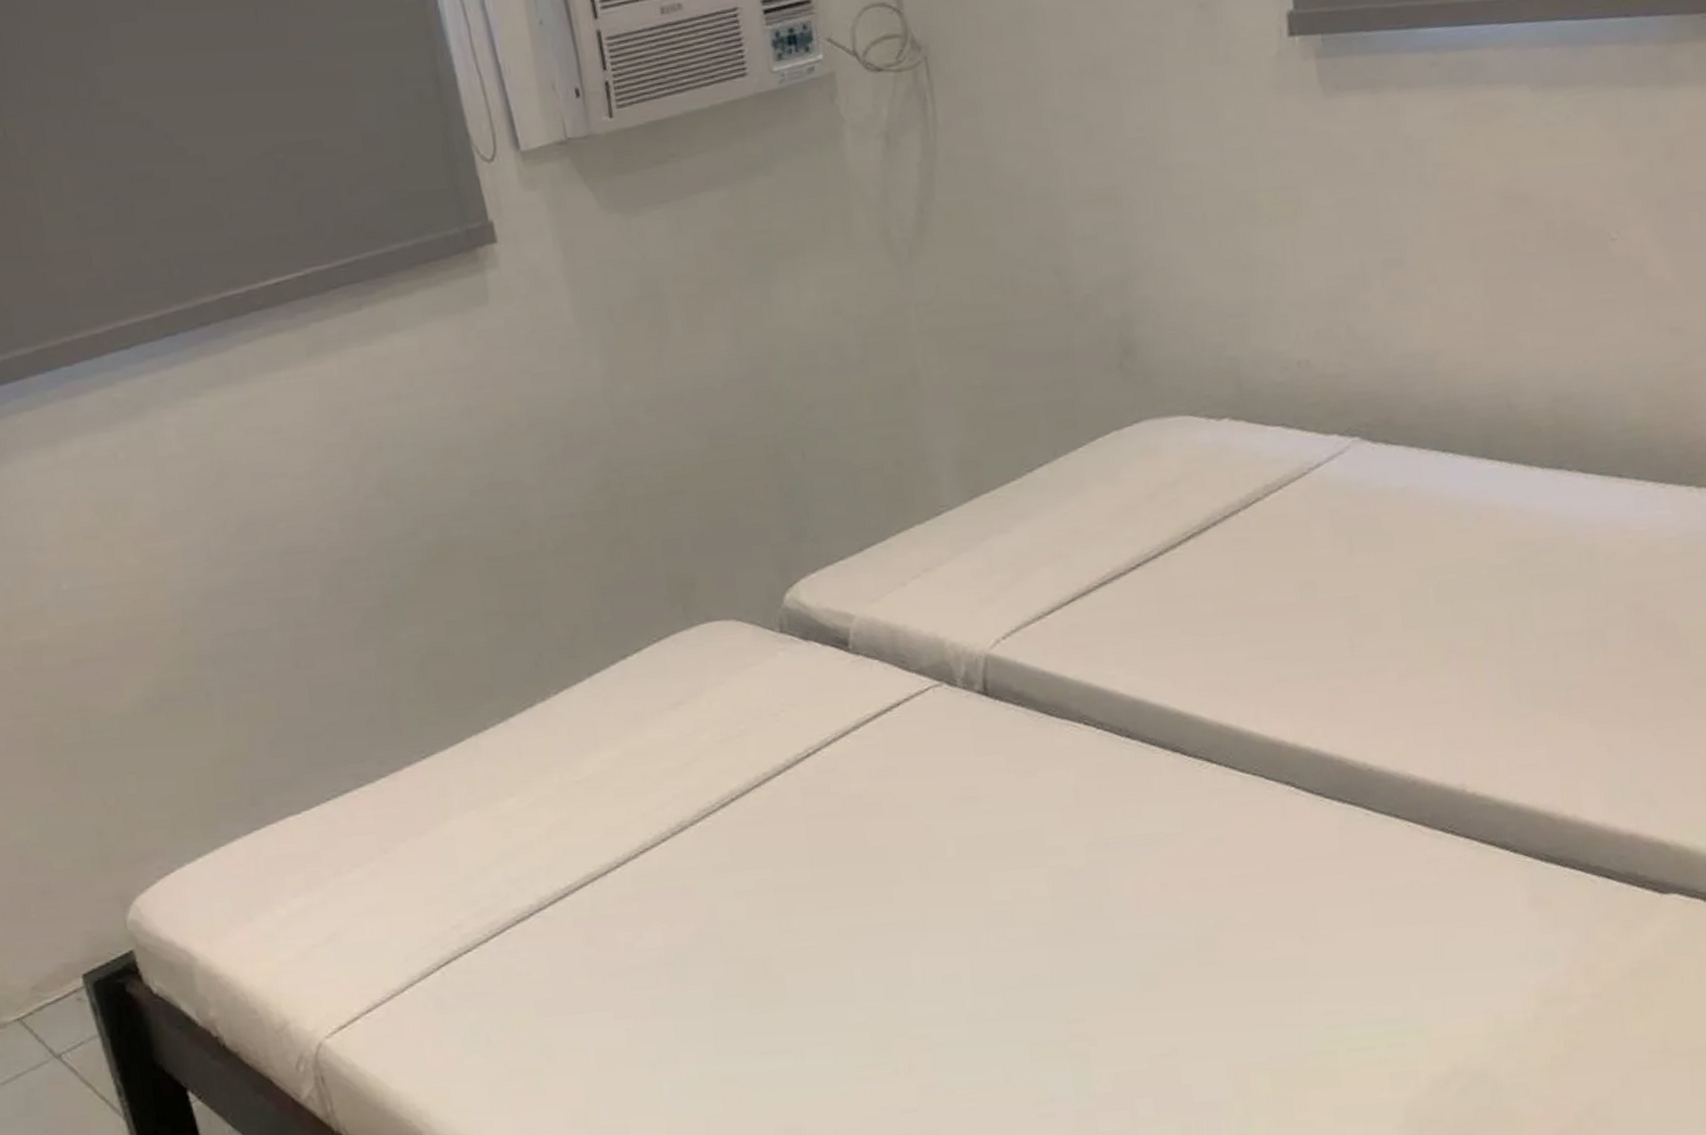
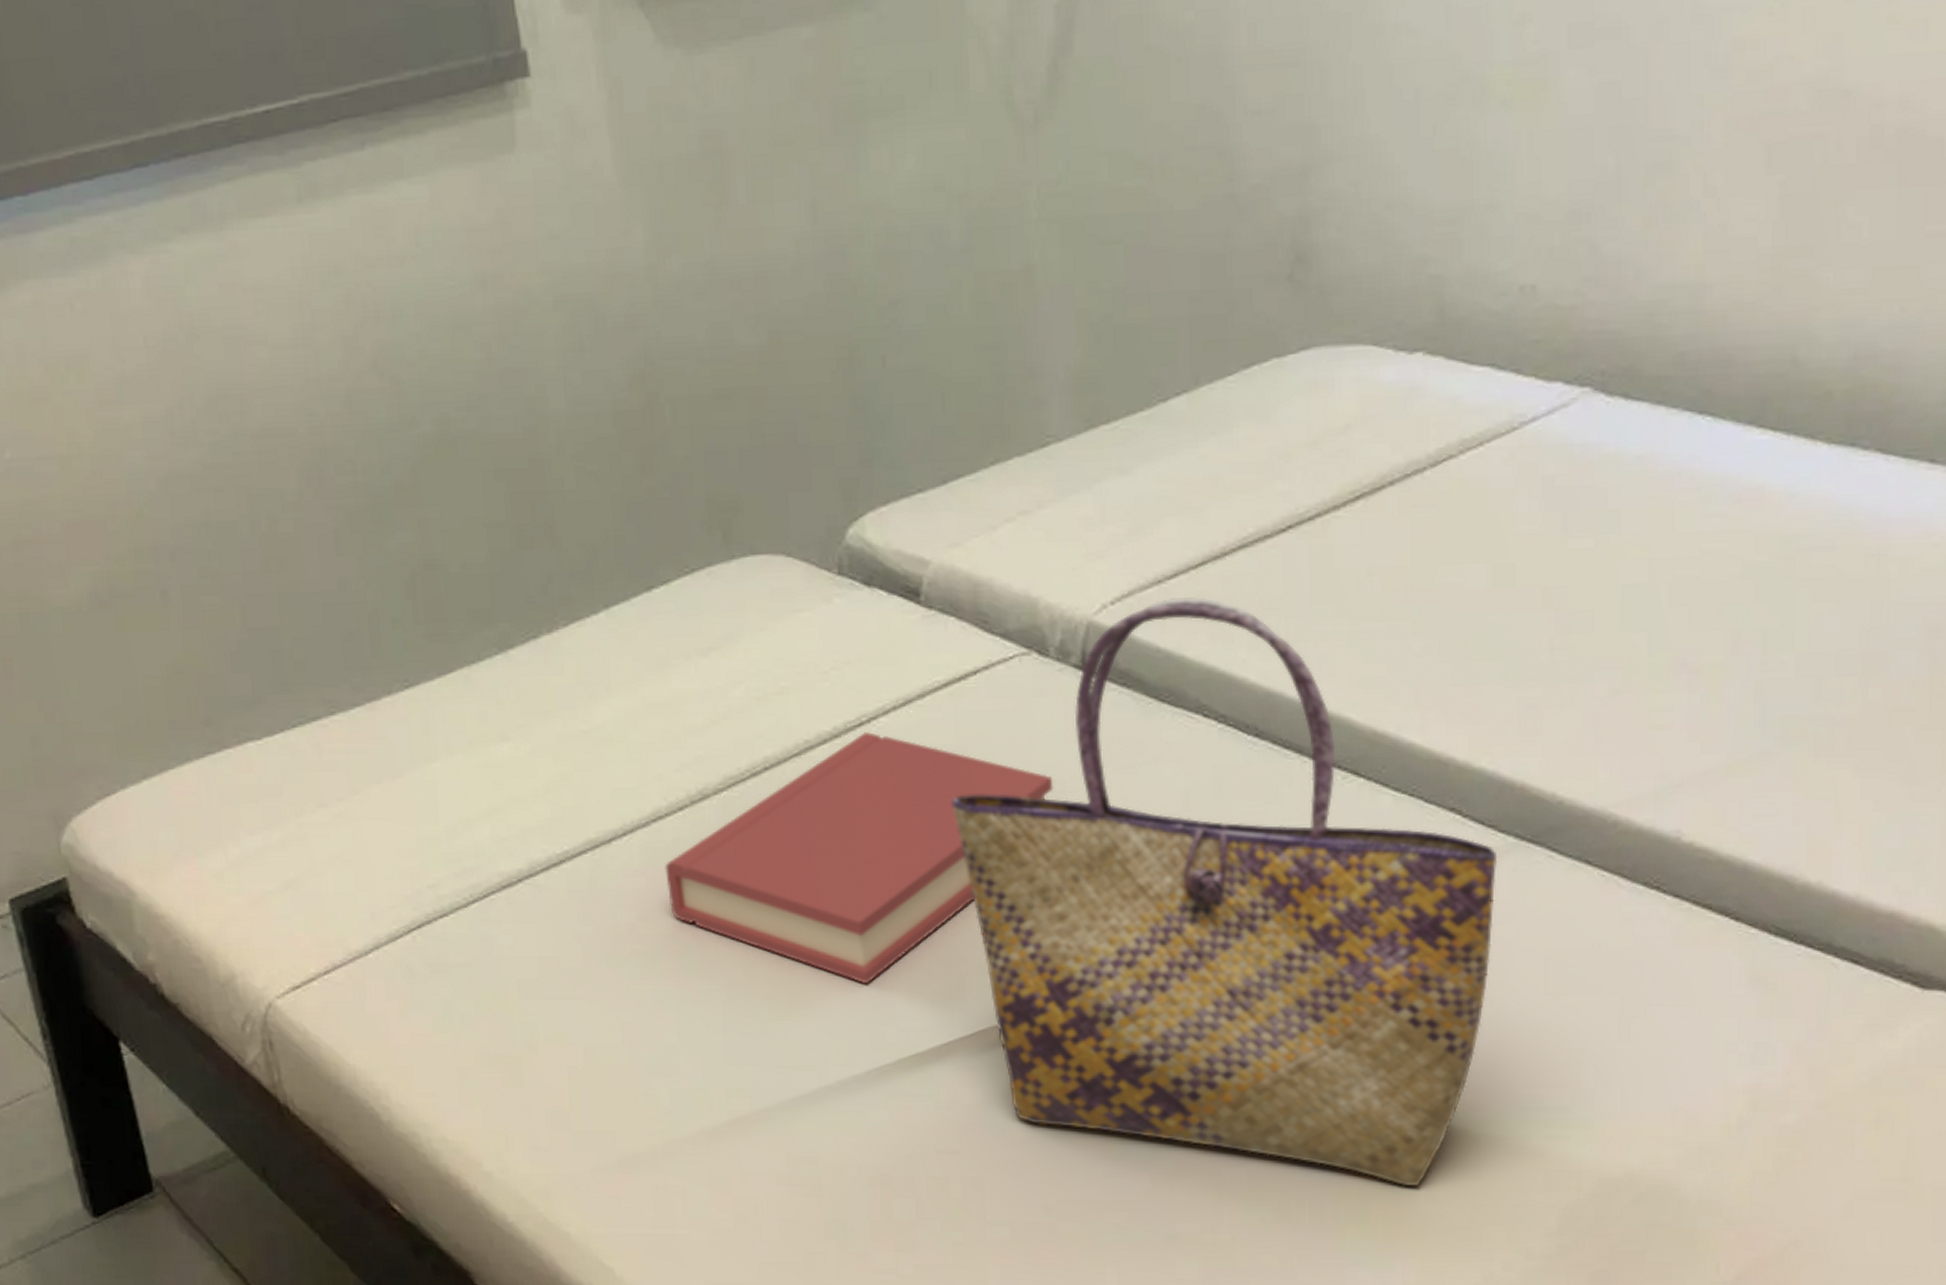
hardback book: none [654,761,970,975] -> present [665,732,1054,985]
tote bag: none [888,627,1330,1100] -> present [952,597,1498,1187]

